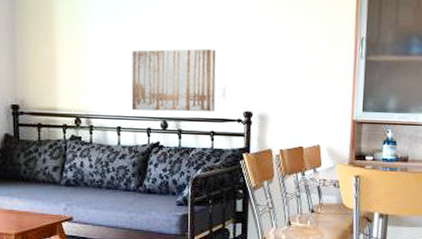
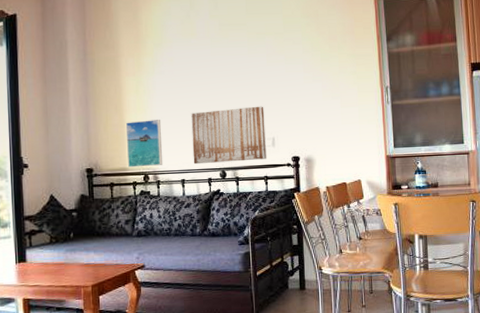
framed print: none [56,54,98,109] -> present [125,120,163,168]

